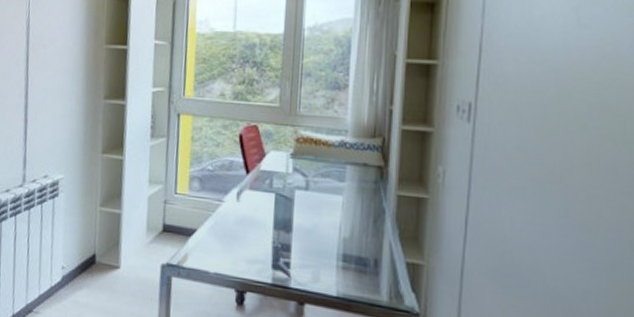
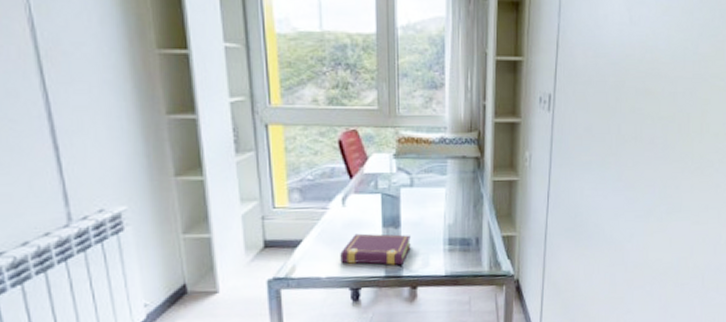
book: none [229,231,302,274] -> present [340,233,411,265]

